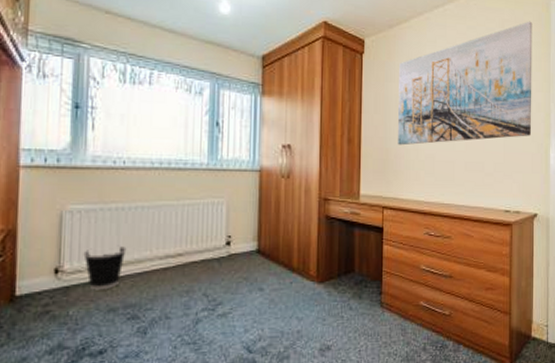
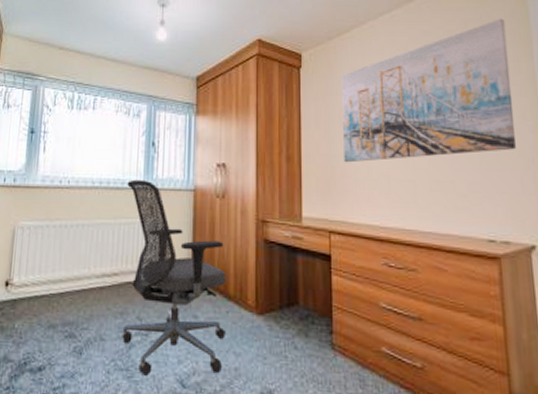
wastebasket: present [83,245,127,290] -> none [30,261,67,306]
office chair: none [188,160,290,347] -> present [122,179,226,376]

